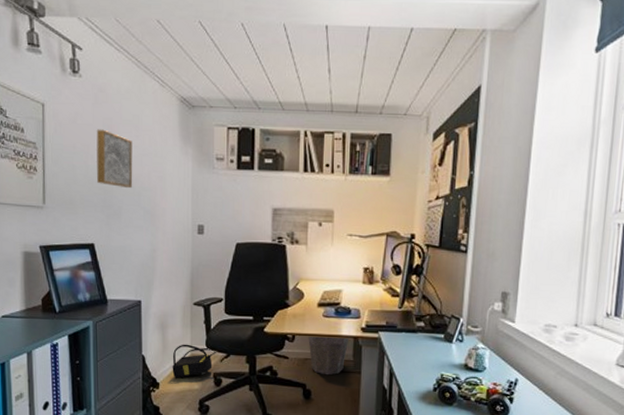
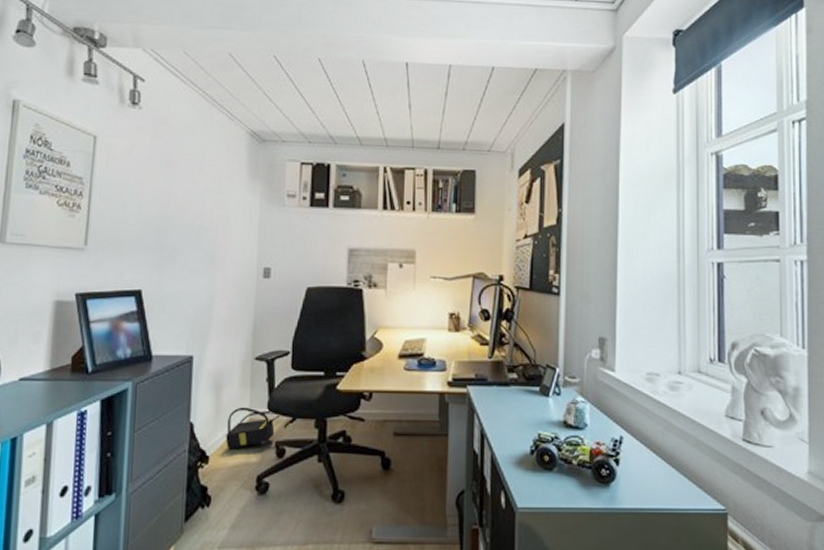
wall art: present [96,129,133,189] -> none [151,163,194,228]
waste bin: present [308,336,350,375] -> none [387,392,435,440]

